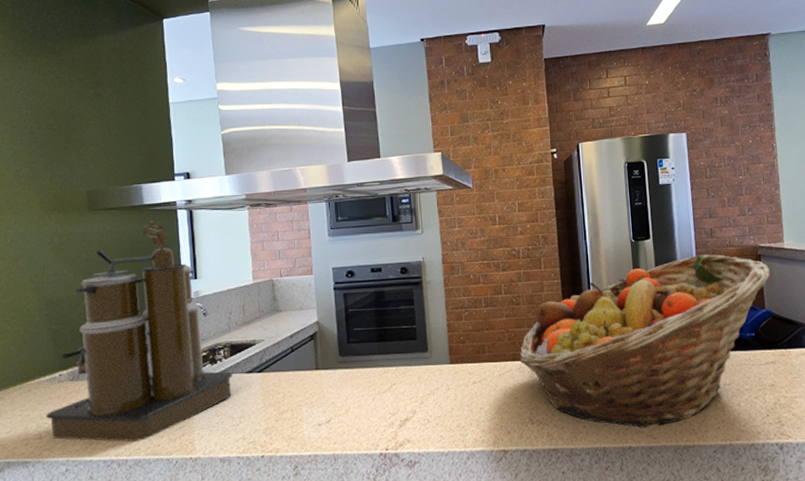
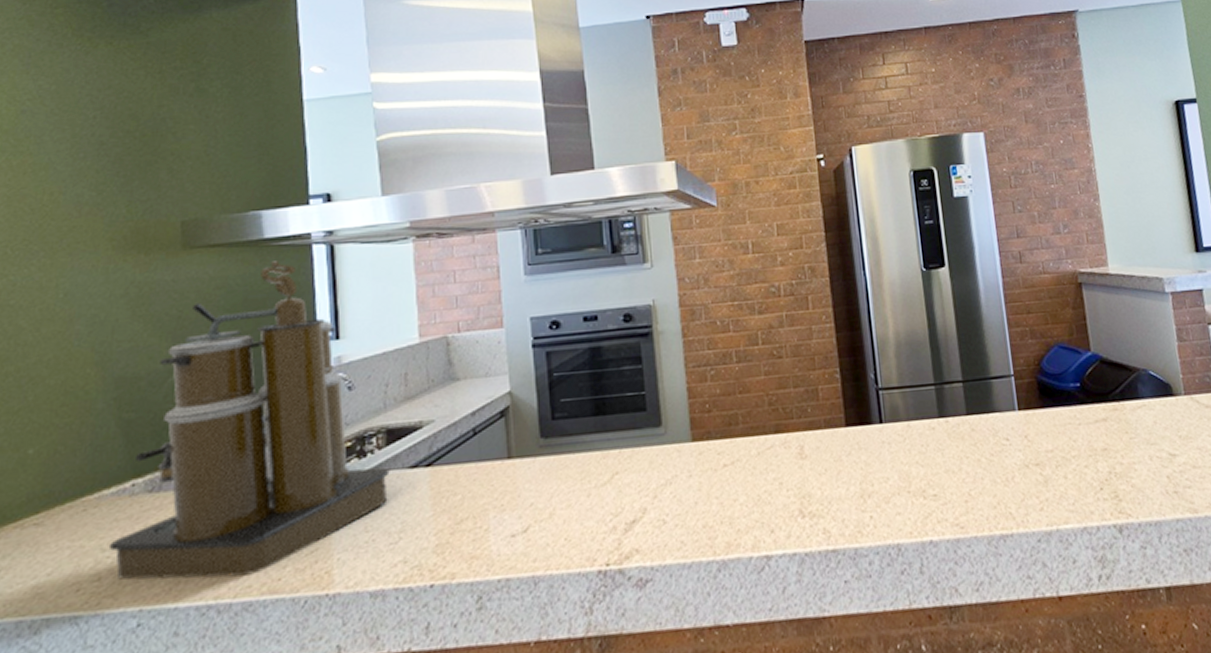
fruit basket: present [519,254,770,429] -> none [784,284,1094,516]

